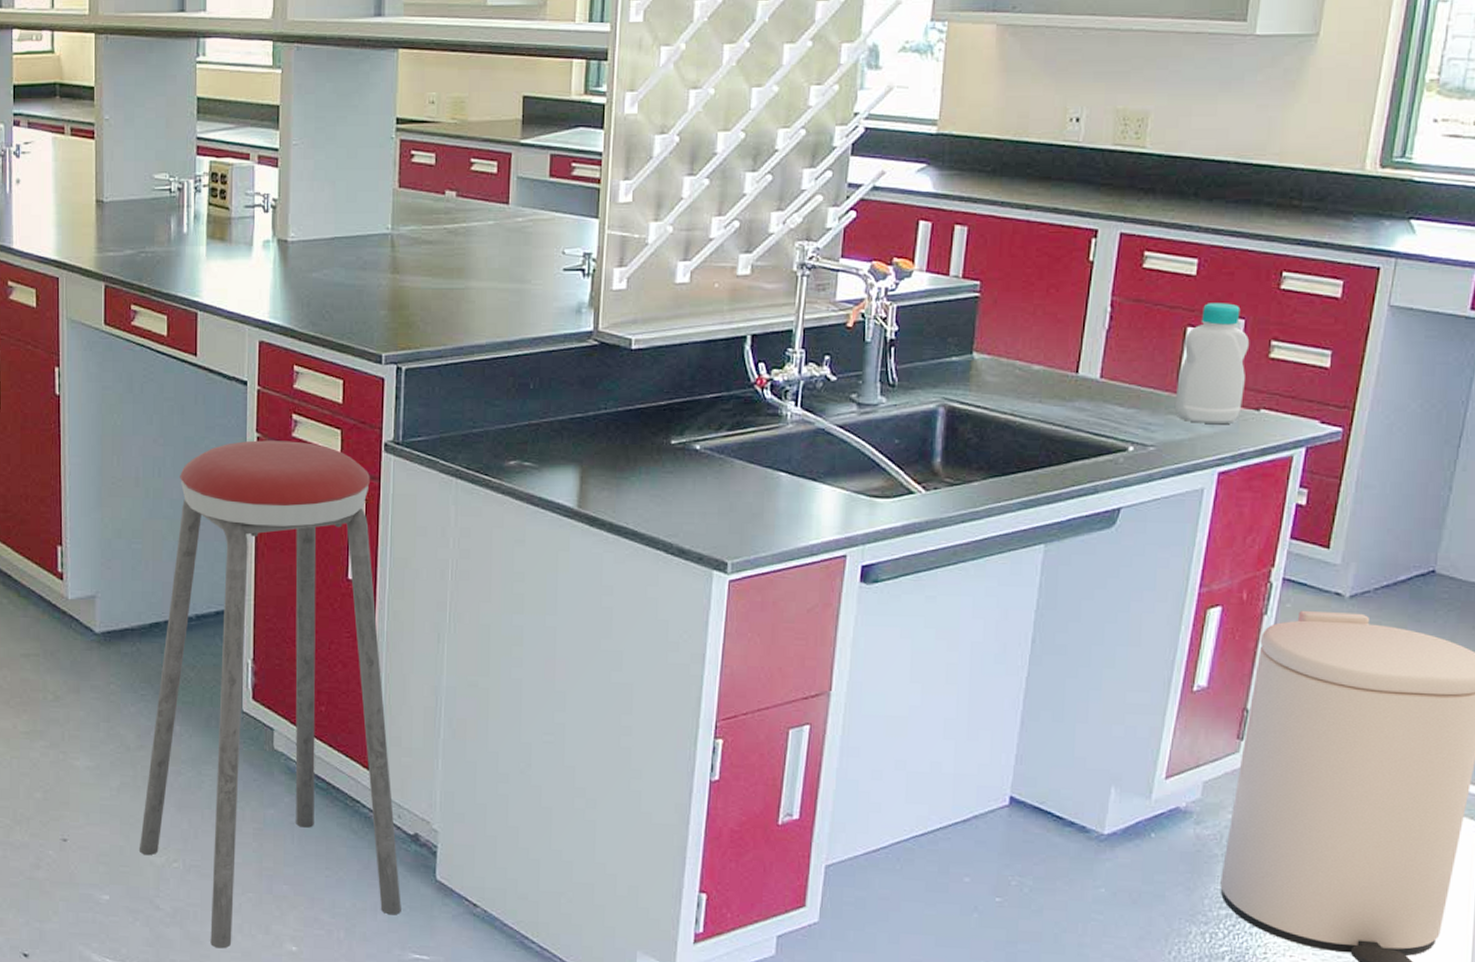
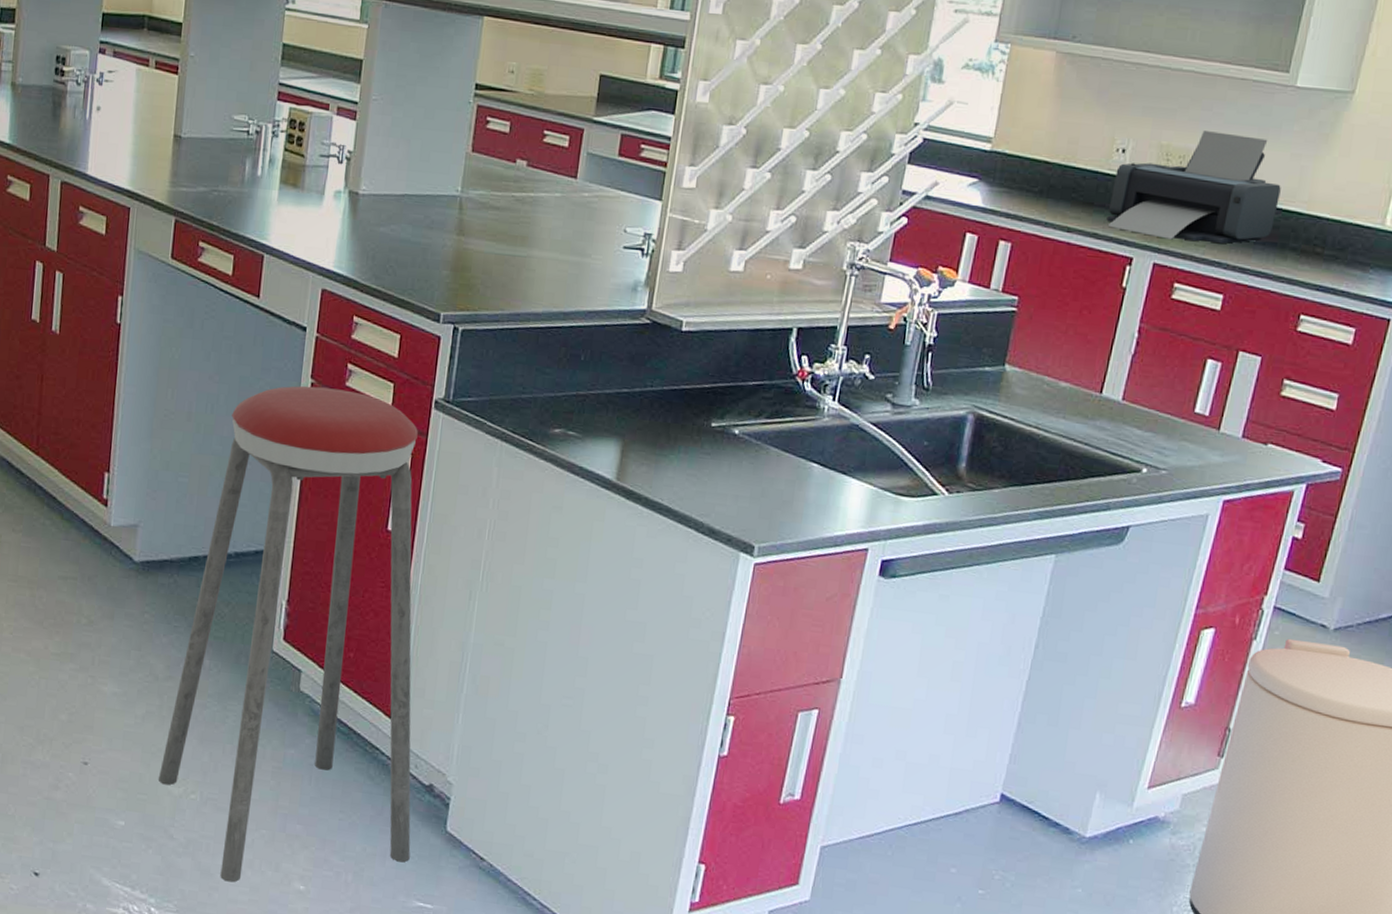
printer: none [1066,90,1249,207] -> present [1106,131,1281,244]
bottle: present [1174,303,1250,424] -> none [1188,338,1264,455]

